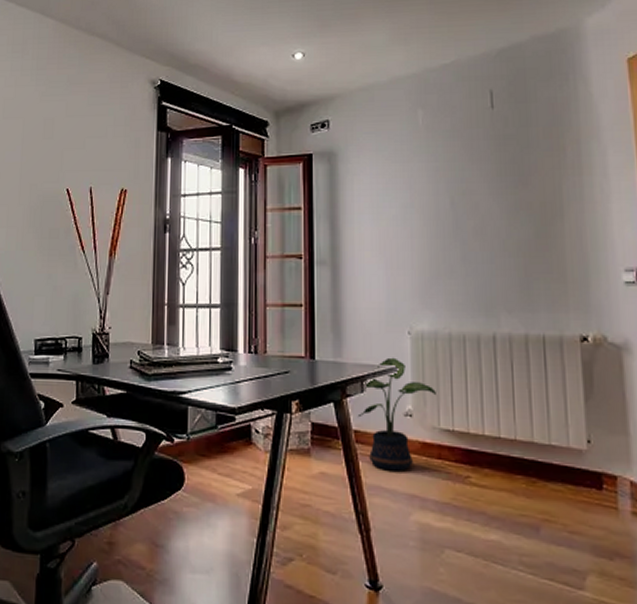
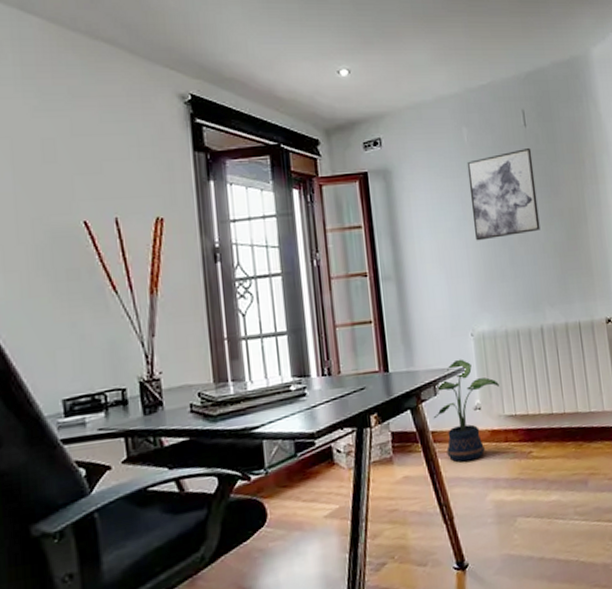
wall art: none [419,131,502,231] -> present [467,147,541,241]

